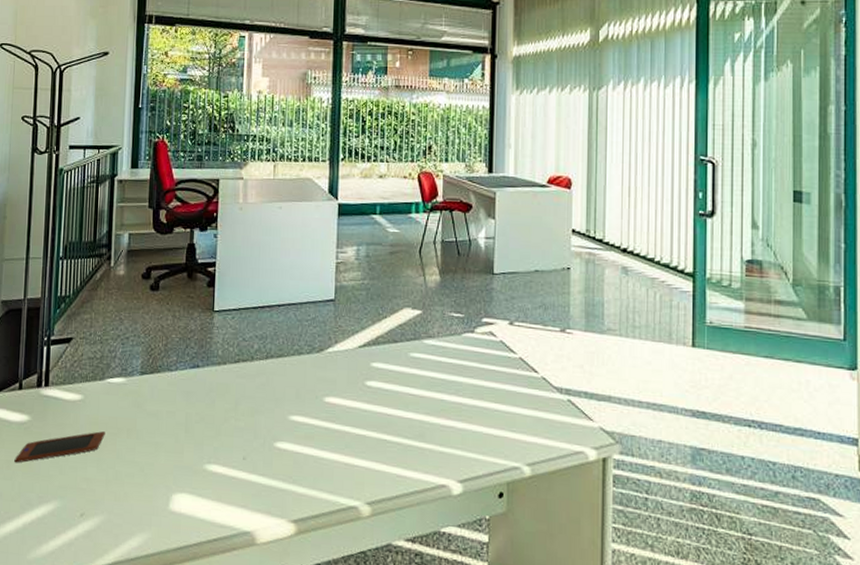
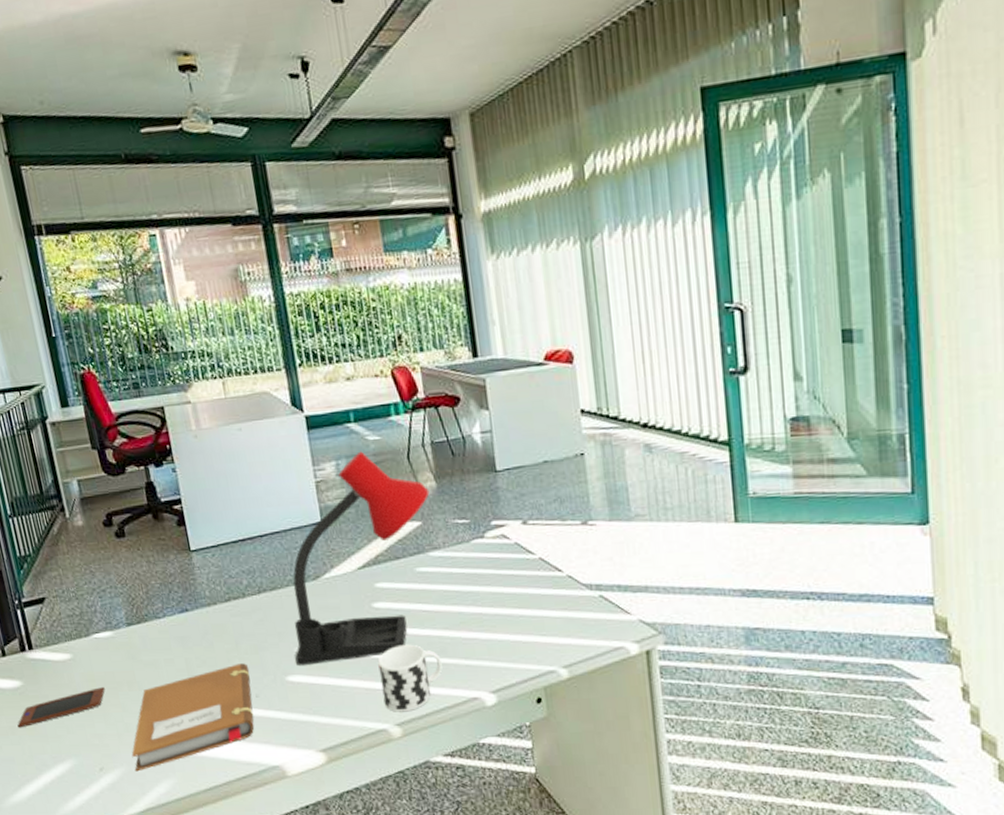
notebook: none [113,424,243,522] -> present [131,663,255,772]
desk lamp: none [287,240,433,434] -> present [293,451,430,667]
cup: none [359,424,418,492] -> present [378,644,442,712]

